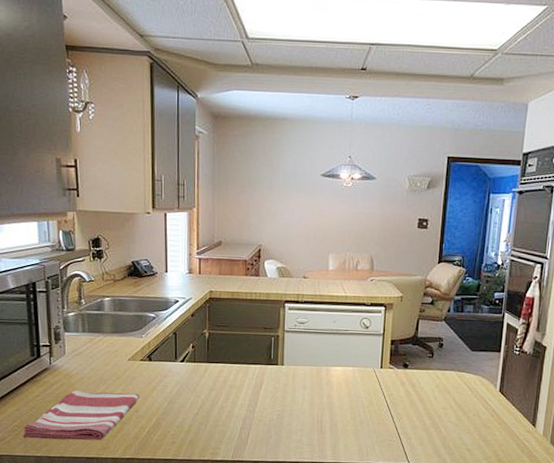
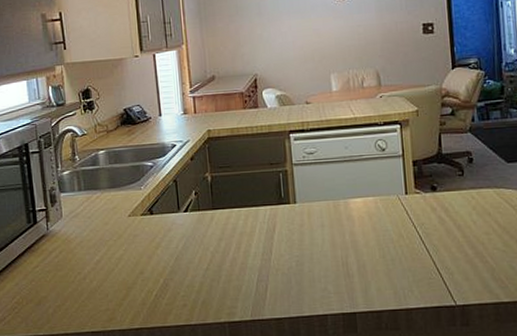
dish towel: present [23,391,140,440] -> none [23,252,144,316]

